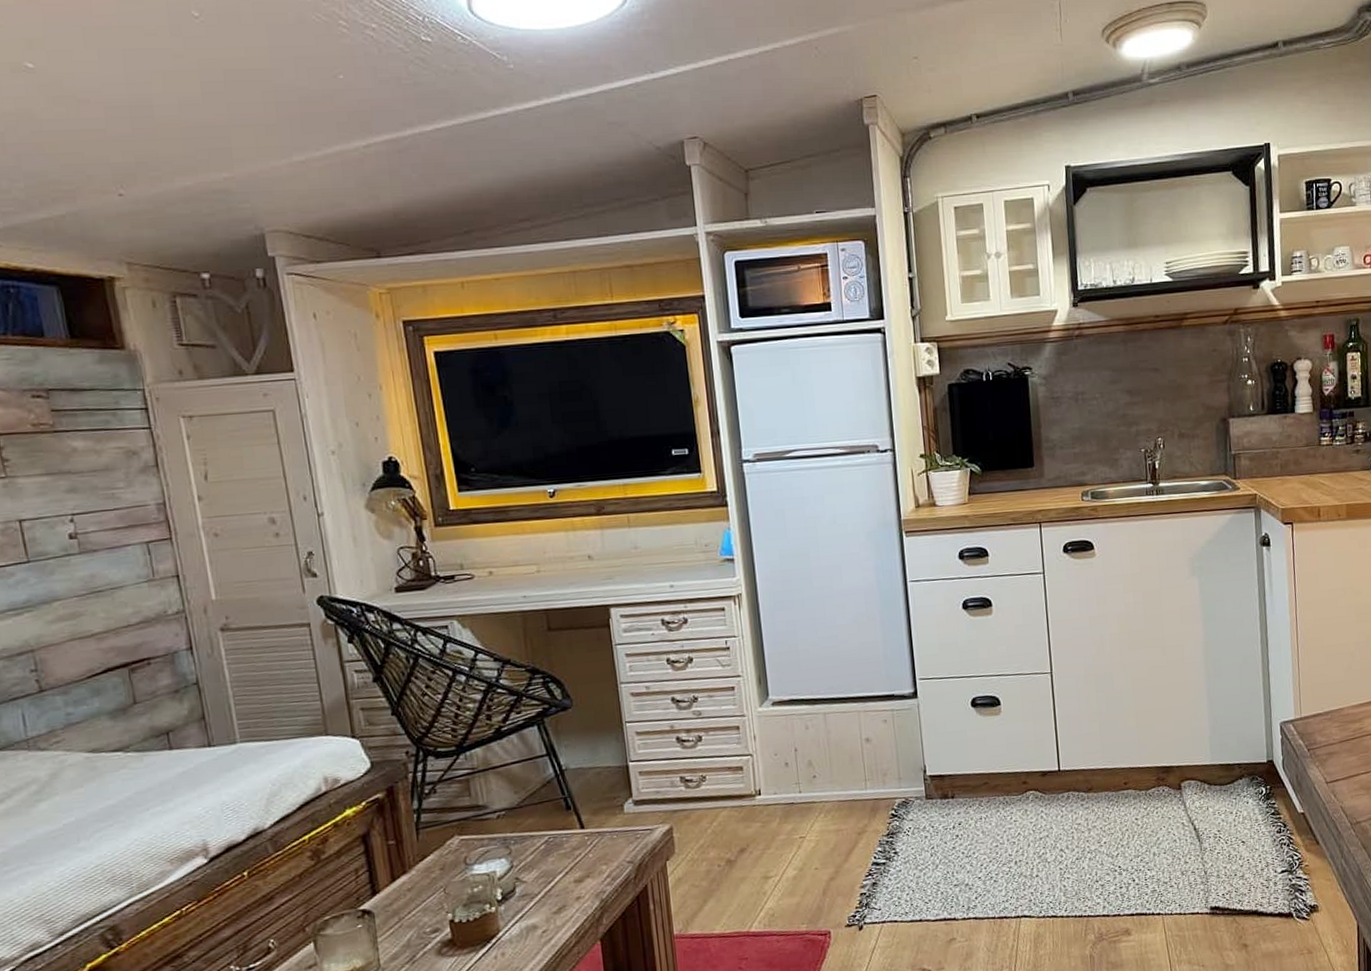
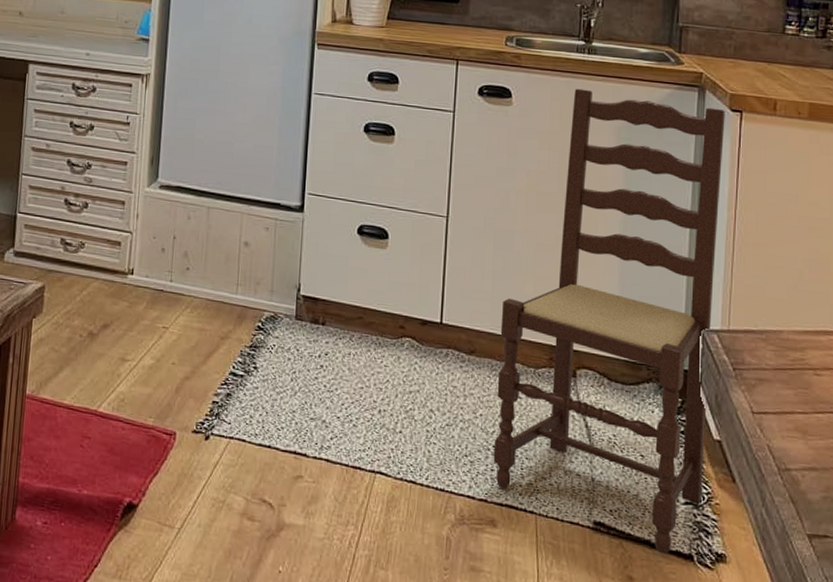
dining chair: none [1110,524,1294,919] -> present [493,88,725,554]

